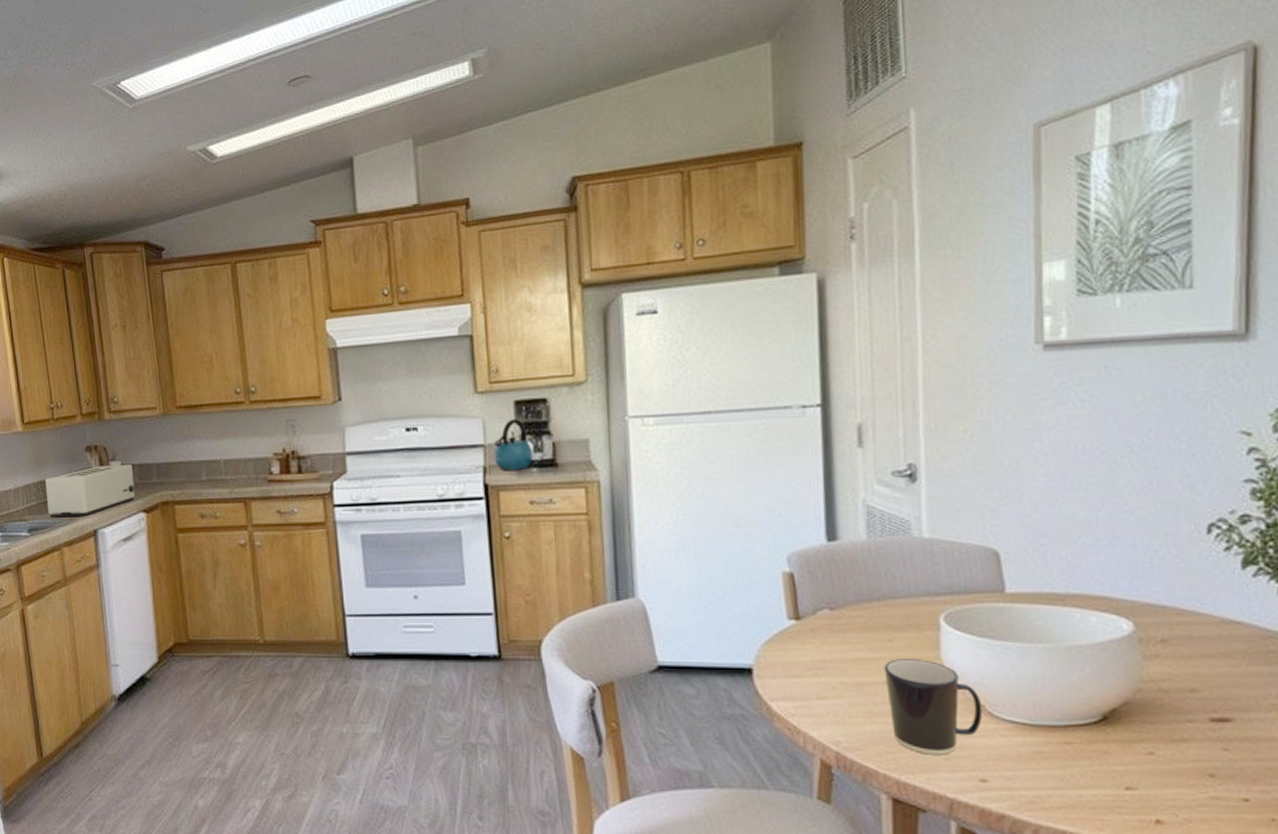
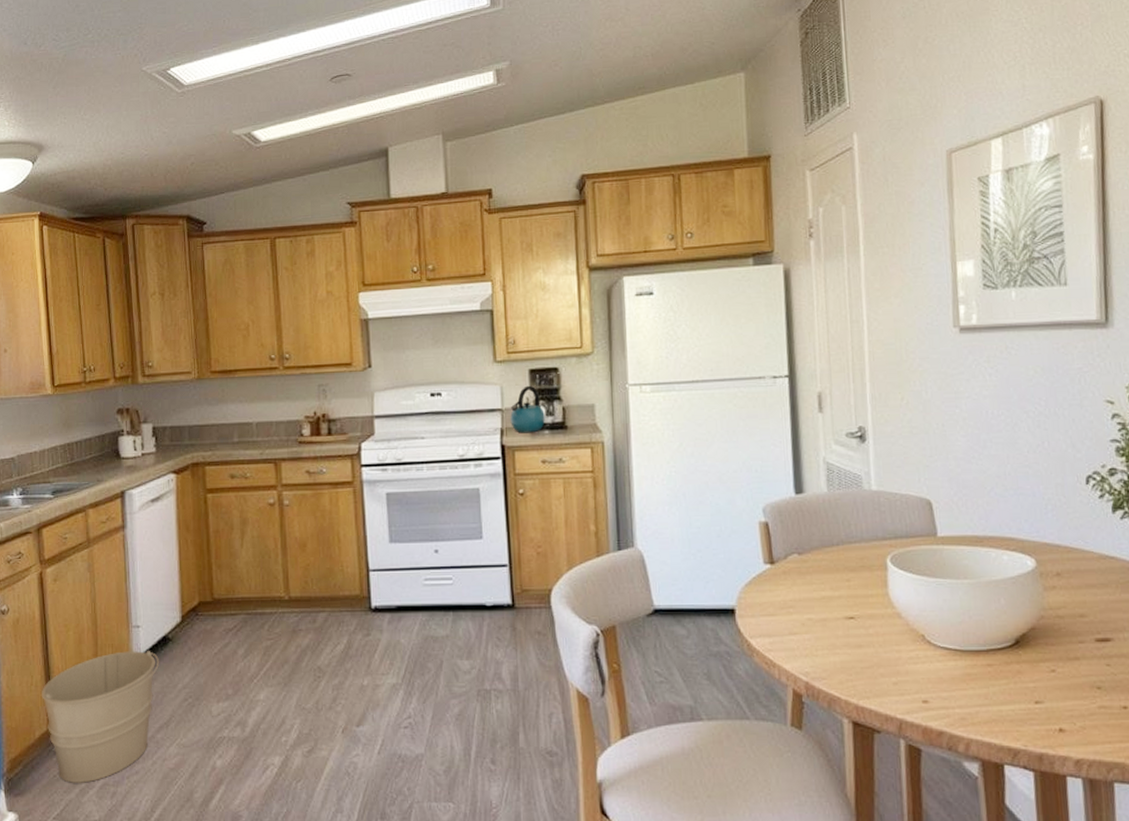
bucket: none [30,689,139,815] -> present [42,650,159,783]
toaster: present [45,465,135,518] -> none [73,427,165,480]
mug: present [884,659,983,755] -> none [843,596,923,681]

